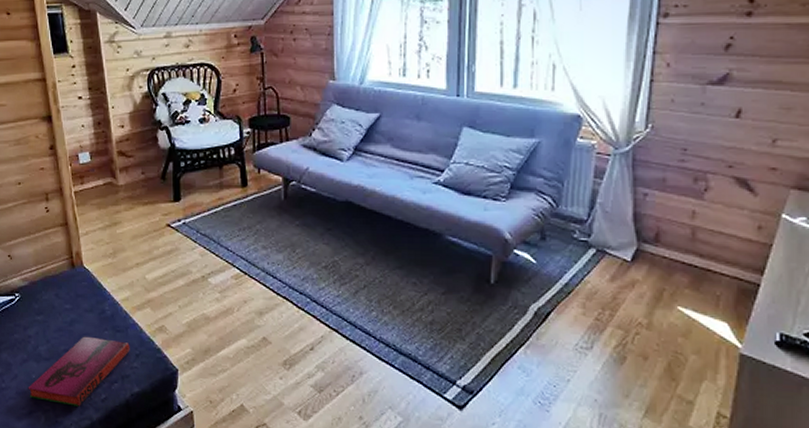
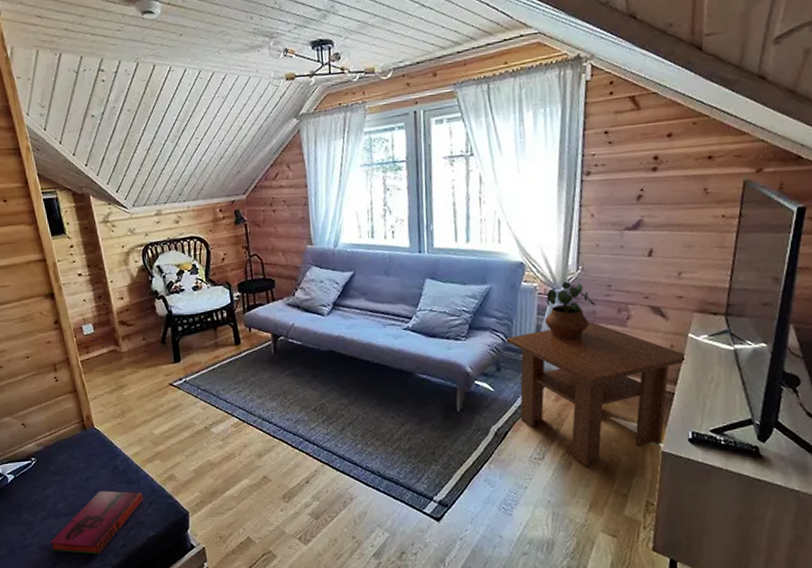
coffee table: none [554,191,779,364] -> present [506,322,687,467]
potted plant: none [602,141,666,210] -> present [544,281,595,340]

